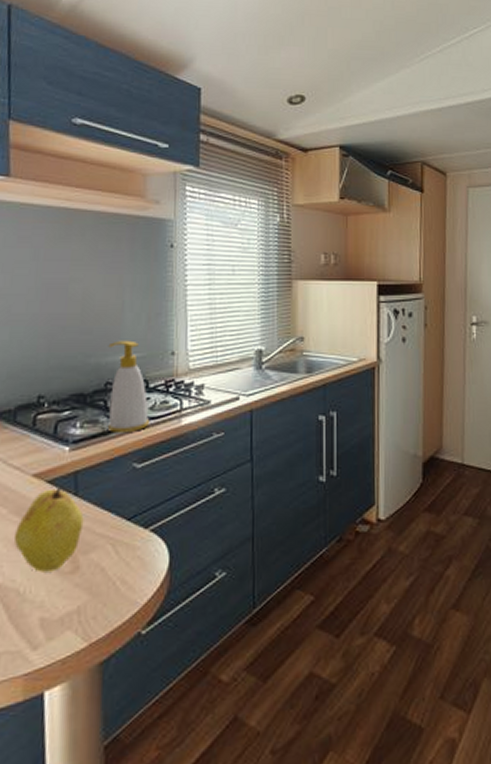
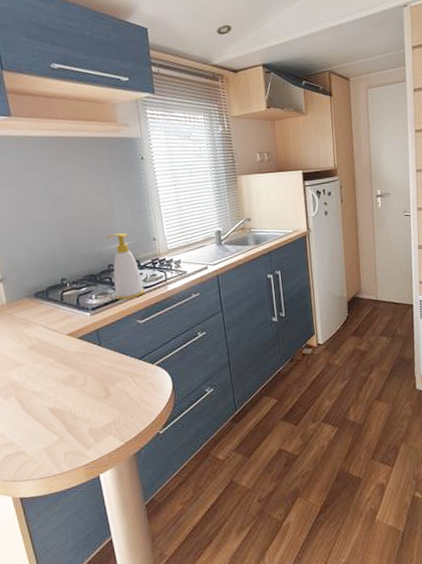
fruit: present [15,488,84,573] -> none [62,342,109,399]

